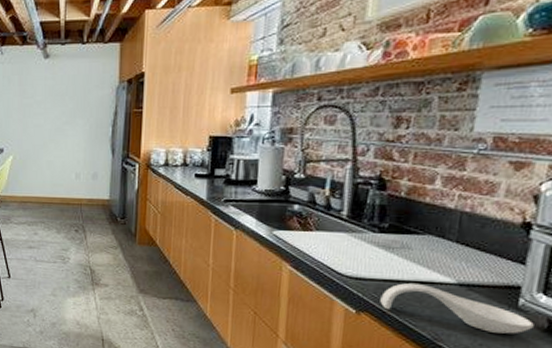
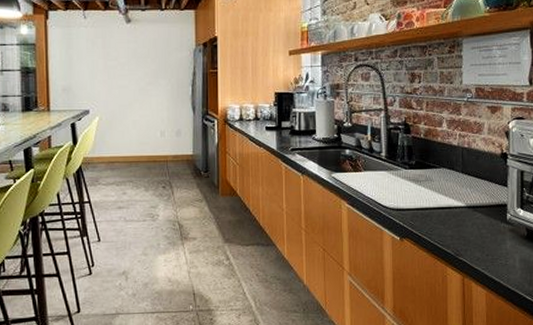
spoon rest: present [380,282,534,334] -> none [416,209,518,244]

